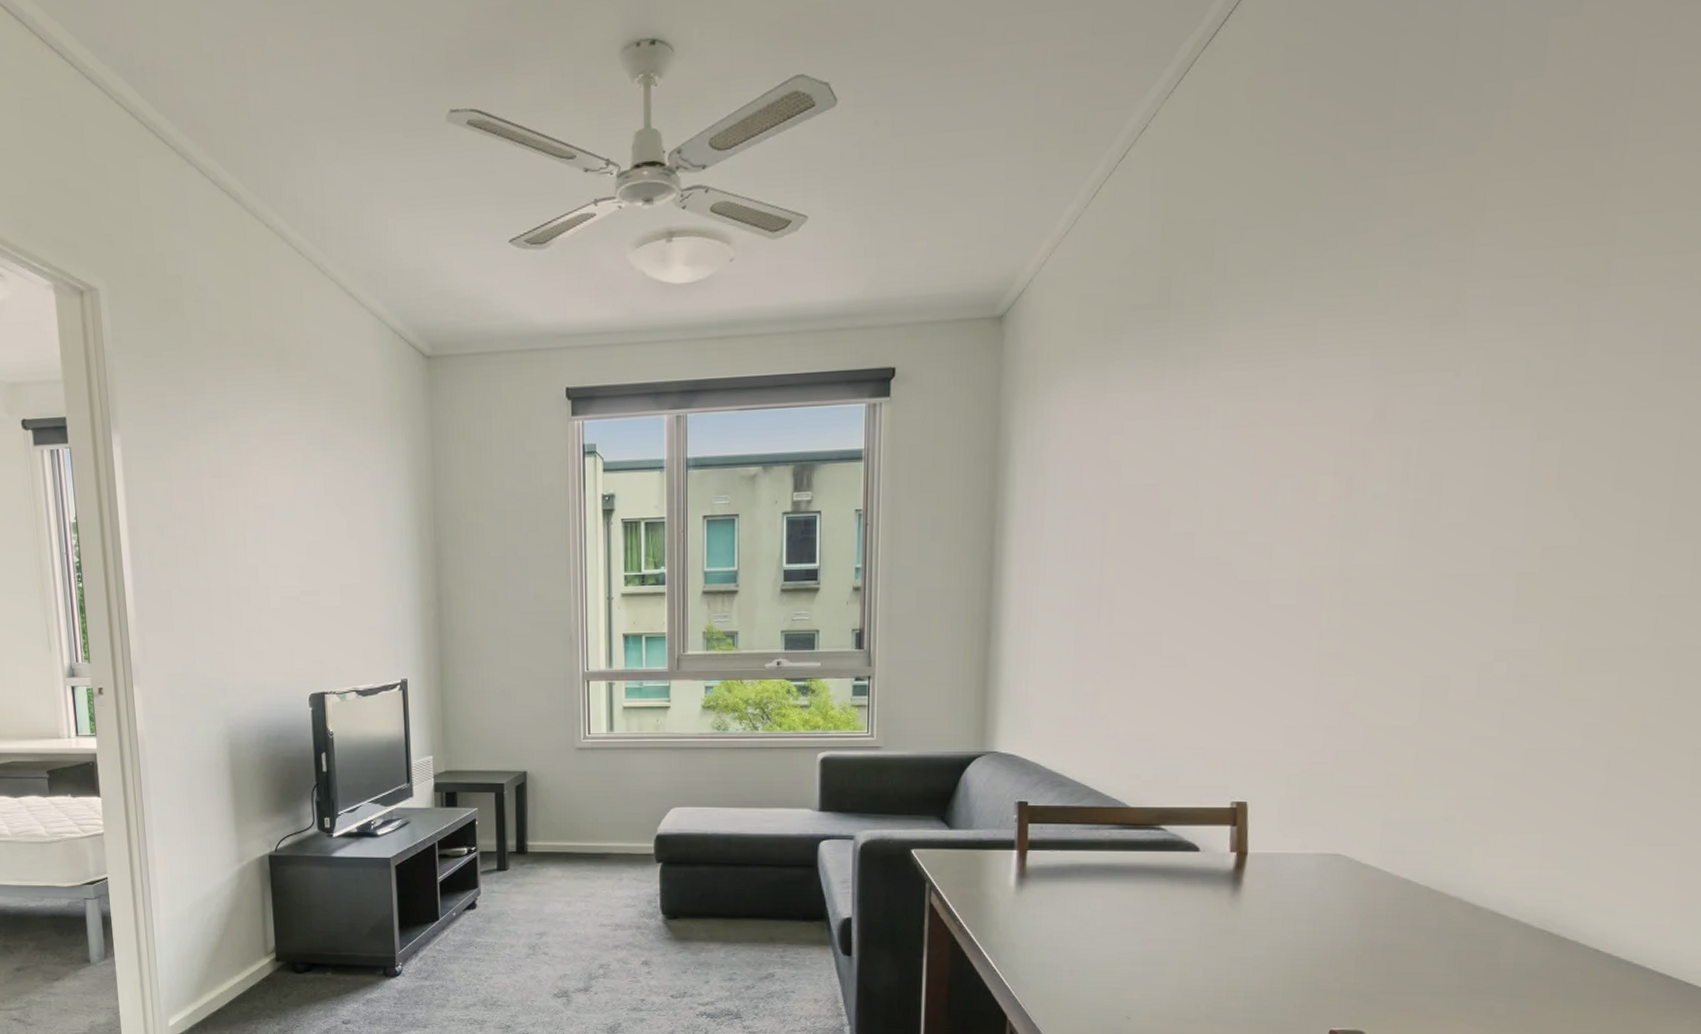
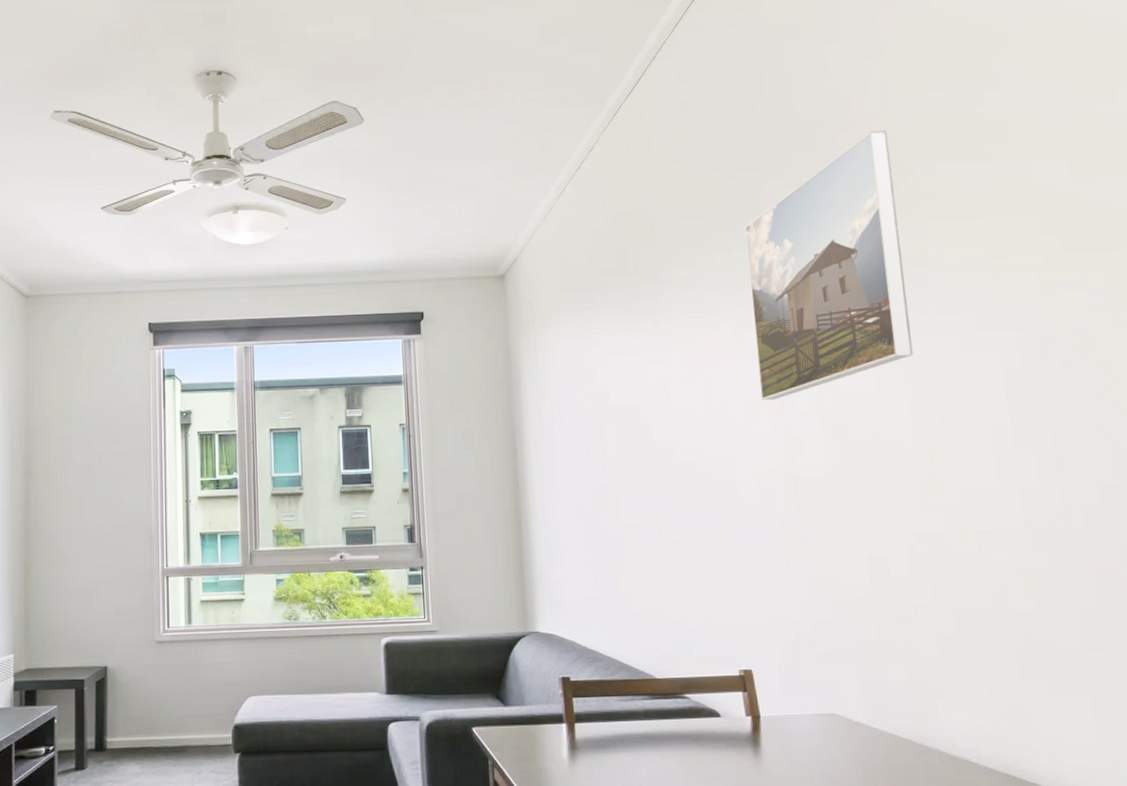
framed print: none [1323,75,1597,480] -> present [744,131,913,401]

